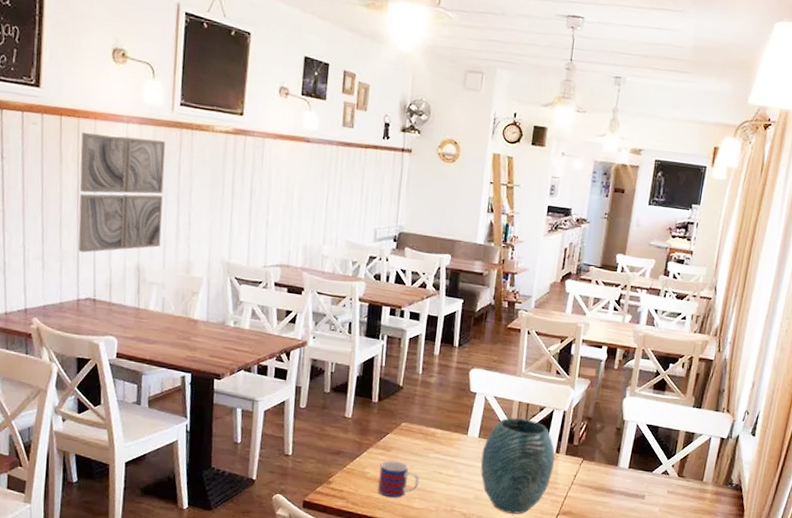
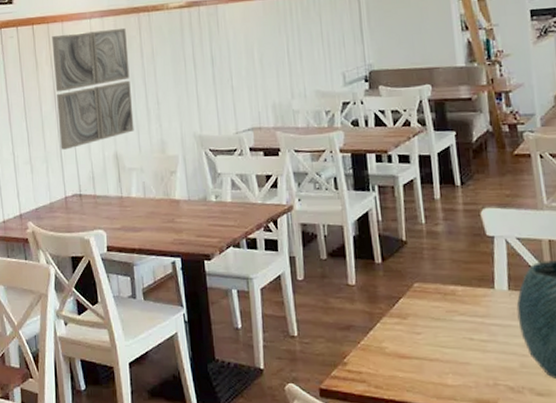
mug: present [378,460,419,498] -> none [399,330,448,375]

